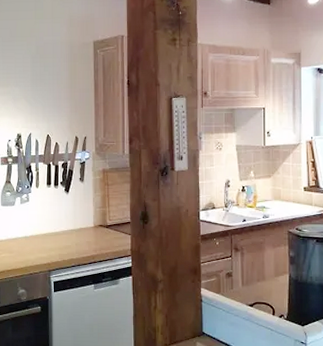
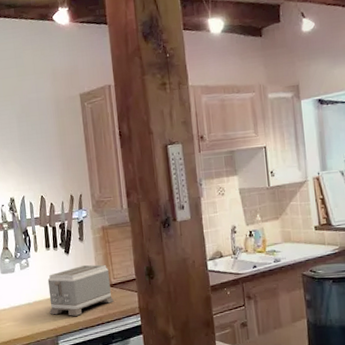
toaster: none [45,204,107,253] -> present [47,264,114,316]

